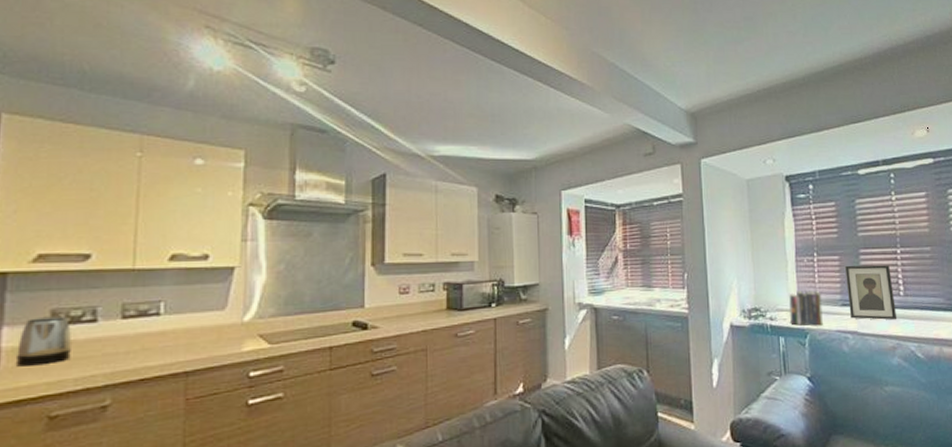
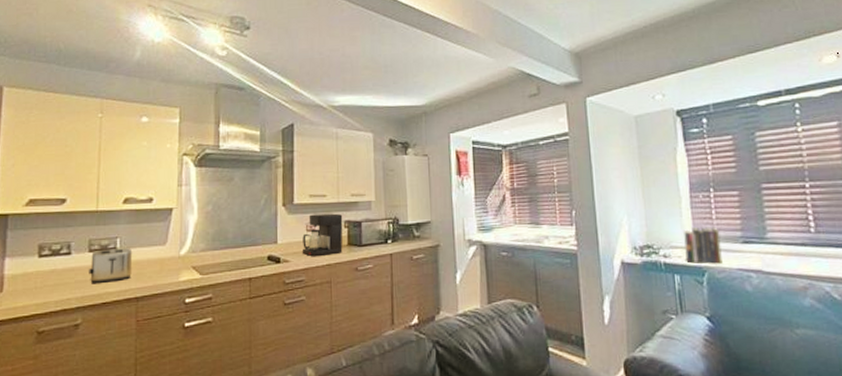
kettle: present [17,316,71,367] -> none [15,249,53,290]
toaster: none [121,314,181,357] -> present [89,248,133,284]
coffee maker: none [393,274,442,323] -> present [302,213,343,257]
picture frame: present [844,265,898,320] -> none [745,200,808,259]

